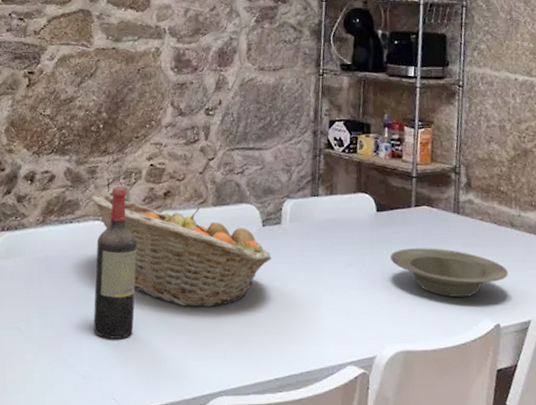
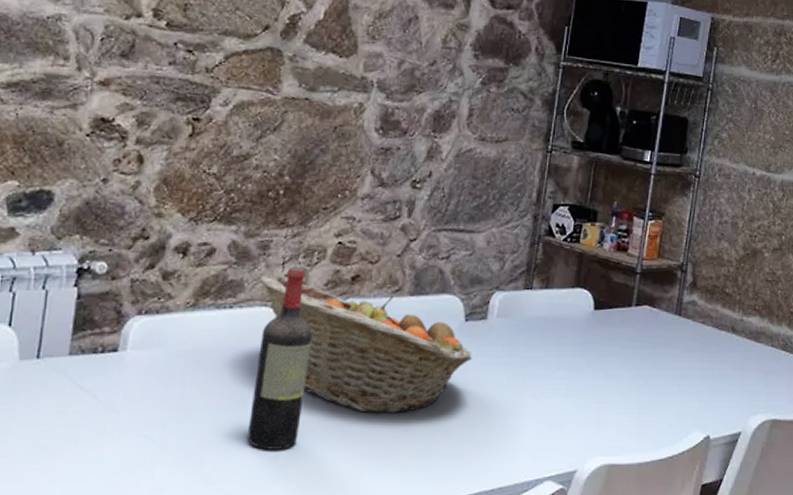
bowl: present [390,248,508,298] -> none [603,352,724,407]

